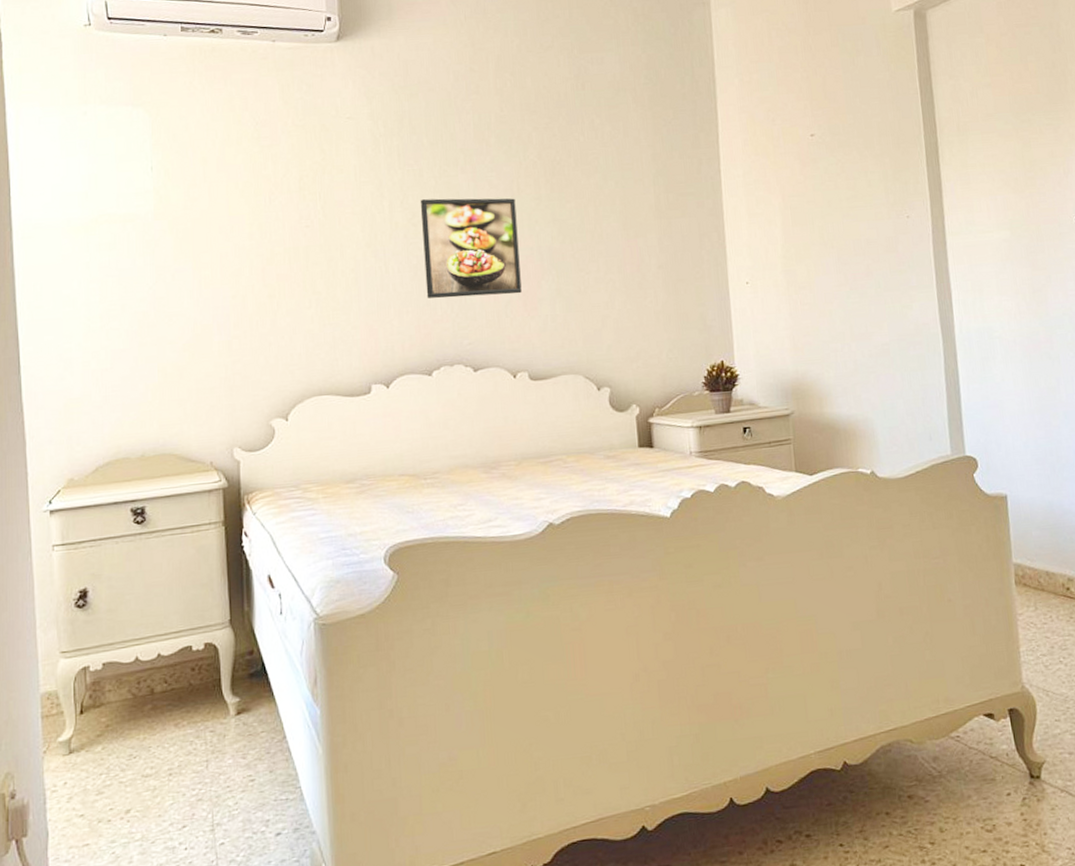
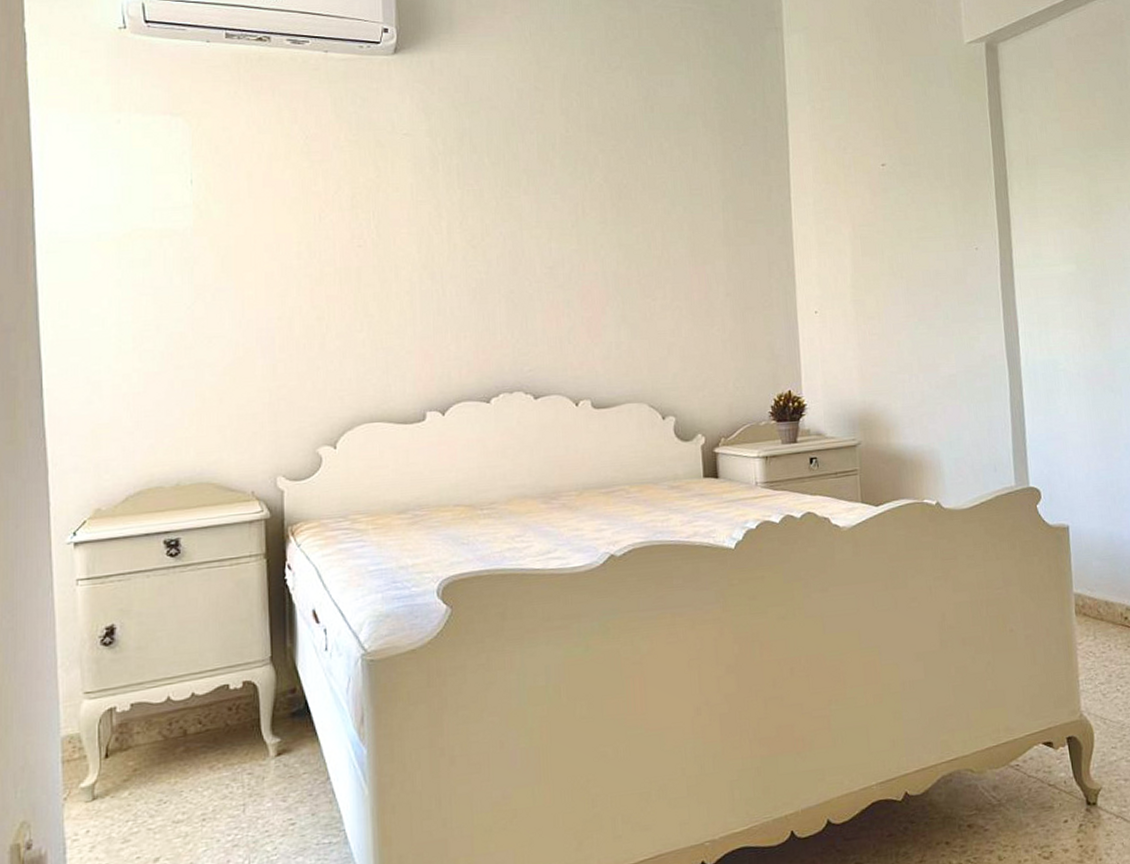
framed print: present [420,198,522,298] -> none [480,220,585,323]

